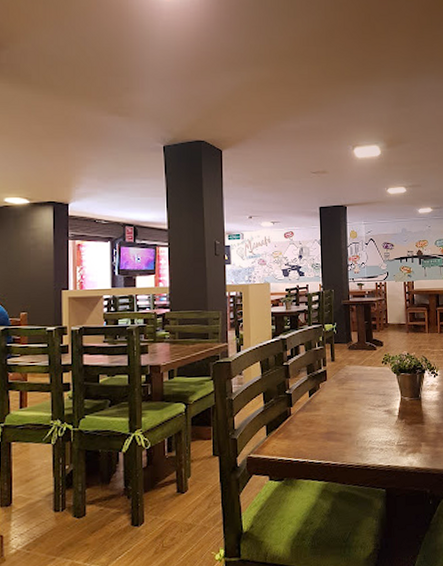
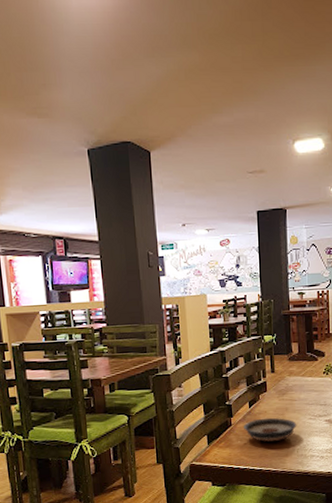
saucer: none [302,407,357,433] -> present [243,417,297,442]

